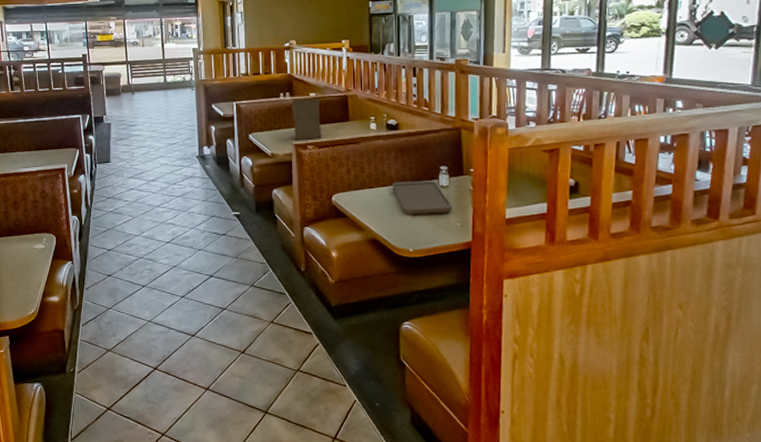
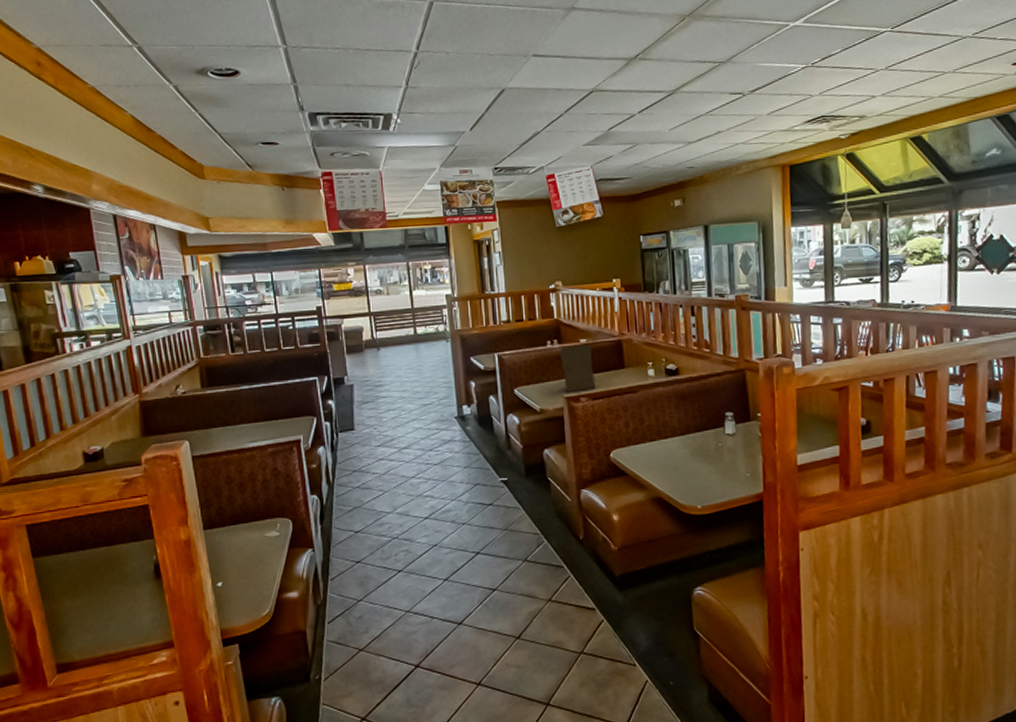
tray: present [392,180,453,215] -> none [675,428,741,468]

